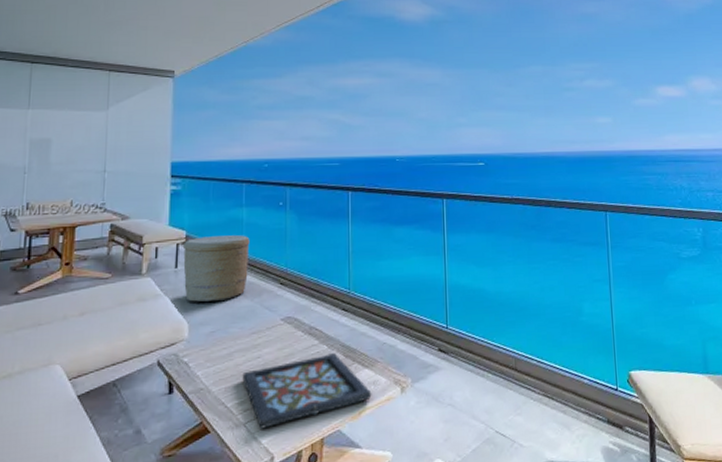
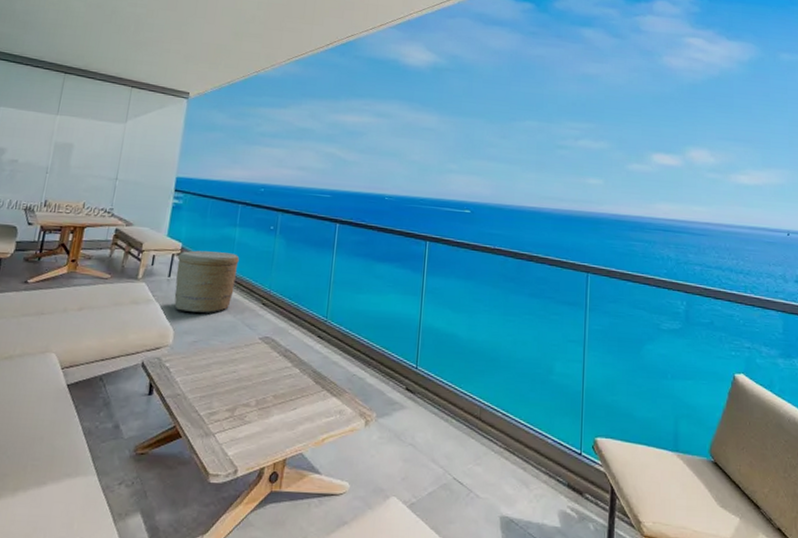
decorative tray: present [242,353,372,429] -> none [217,377,337,441]

